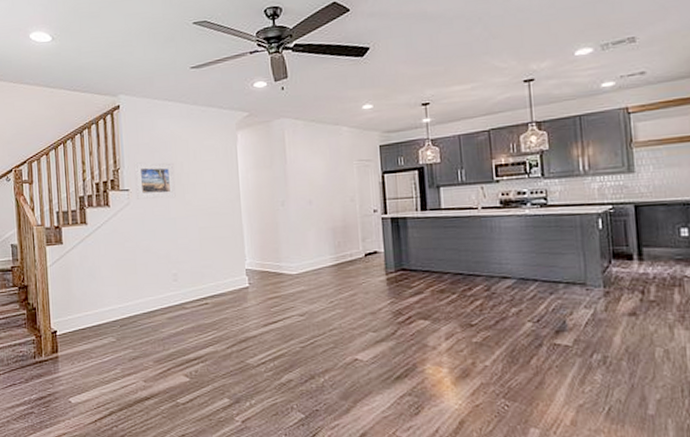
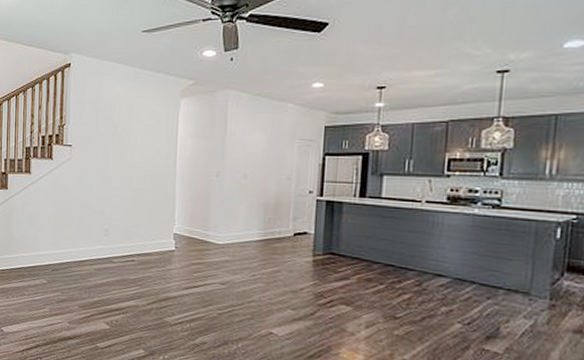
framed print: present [134,162,176,199] -> none [78,120,116,158]

